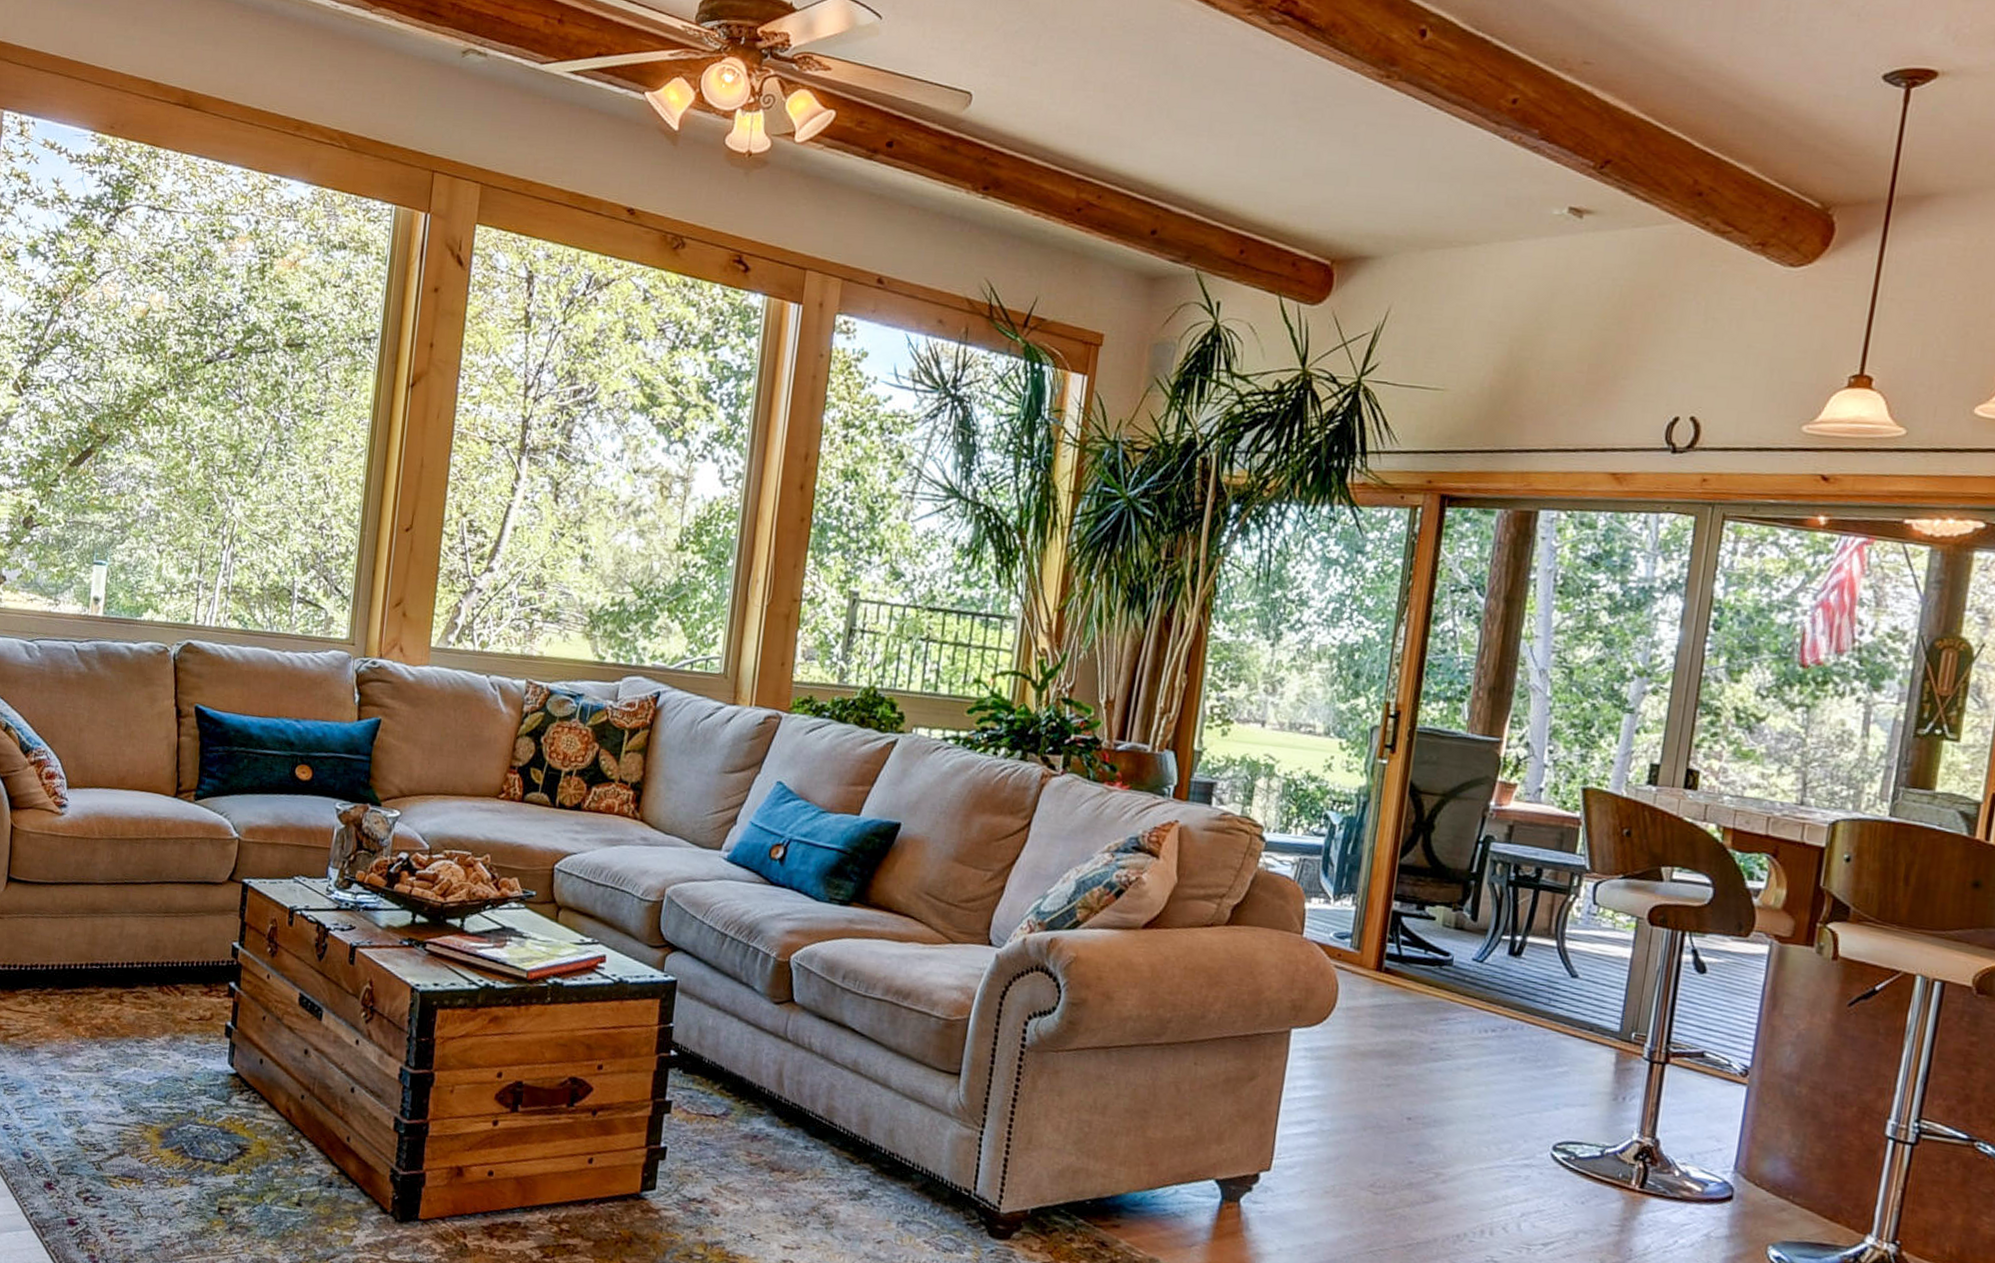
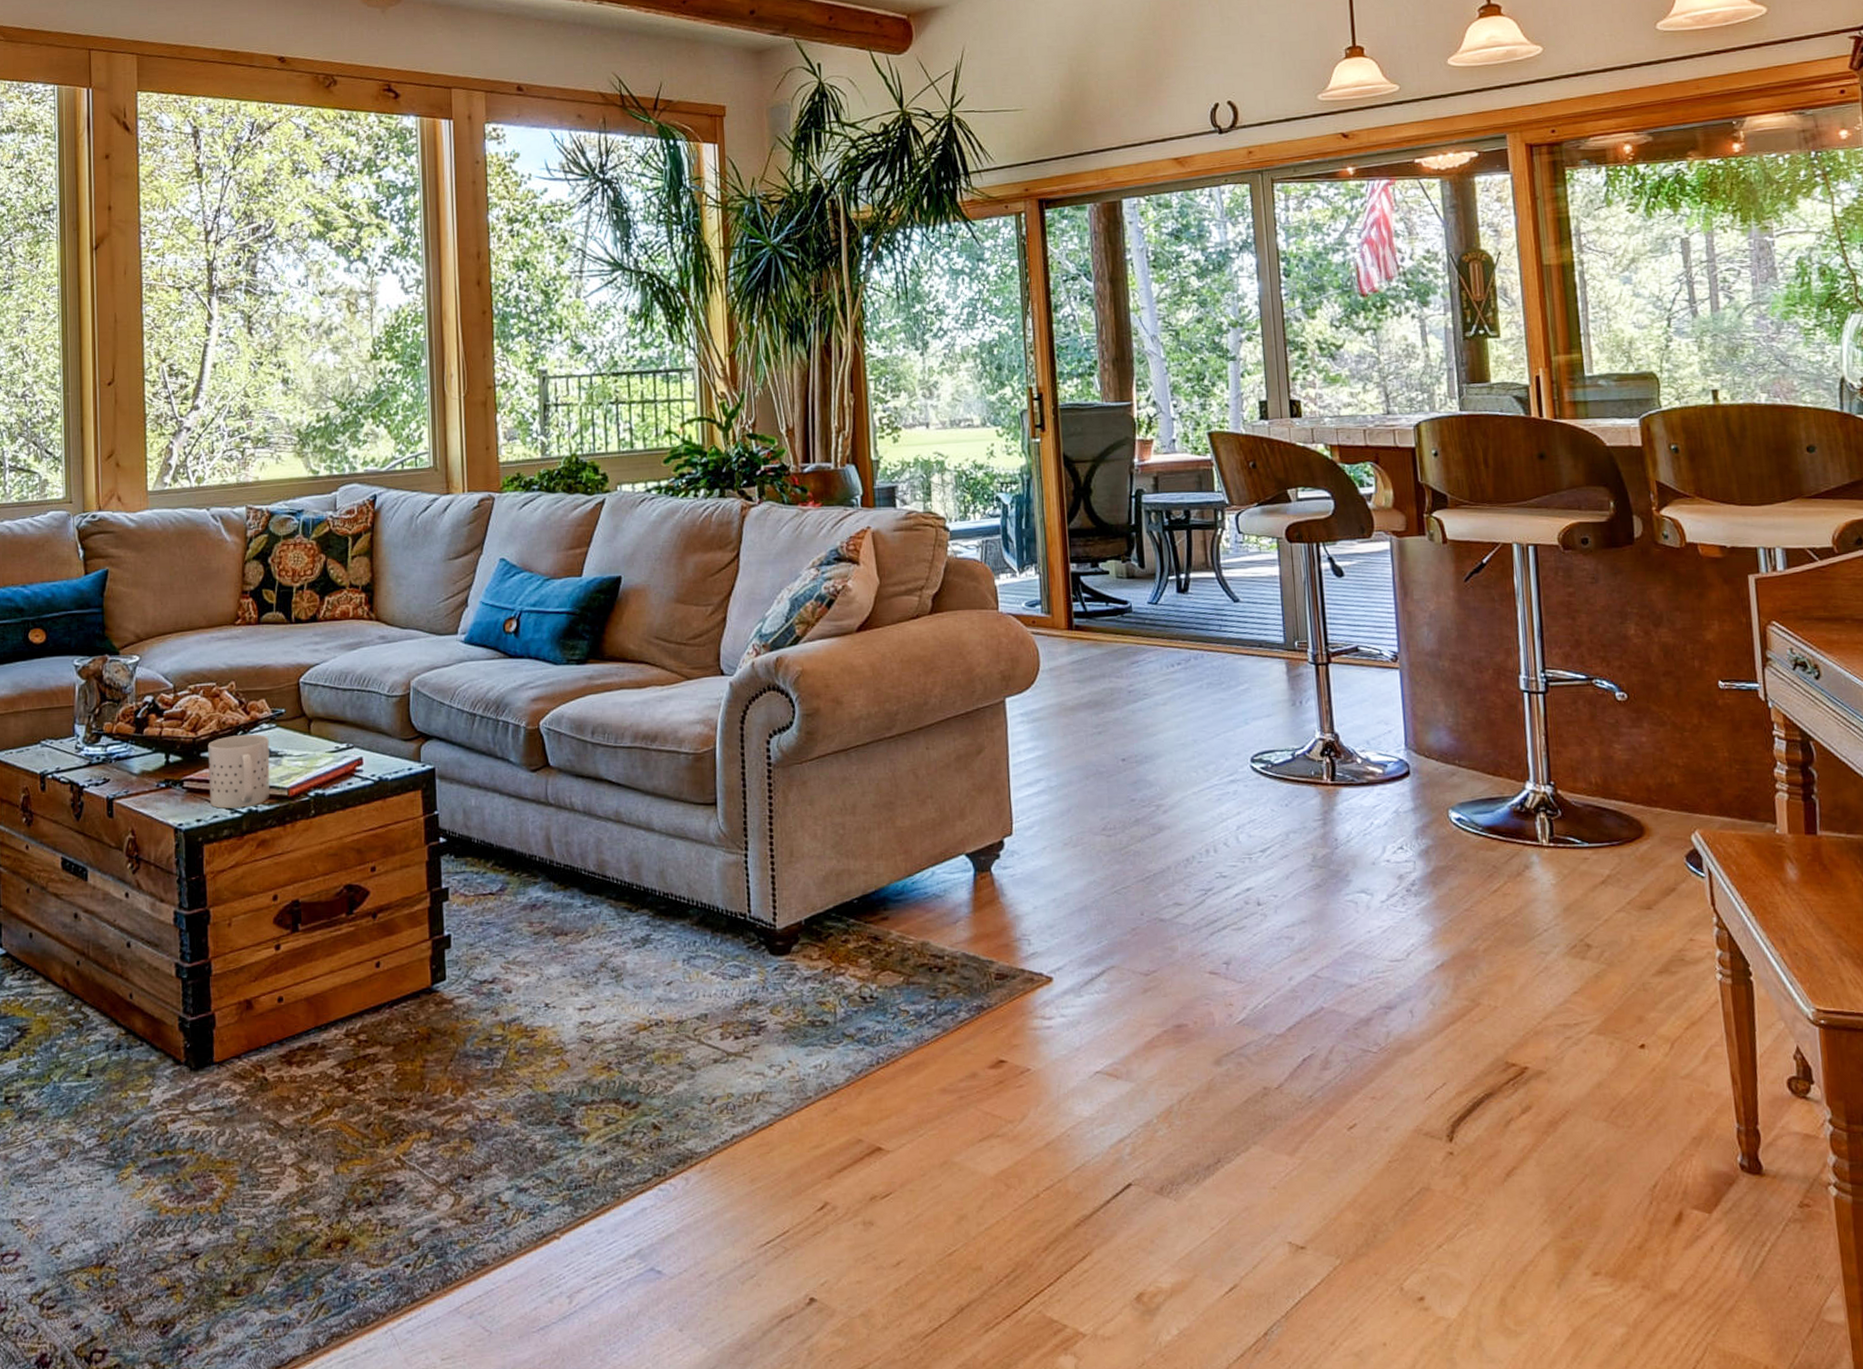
mug: none [449,907,516,981] -> present [208,734,271,809]

